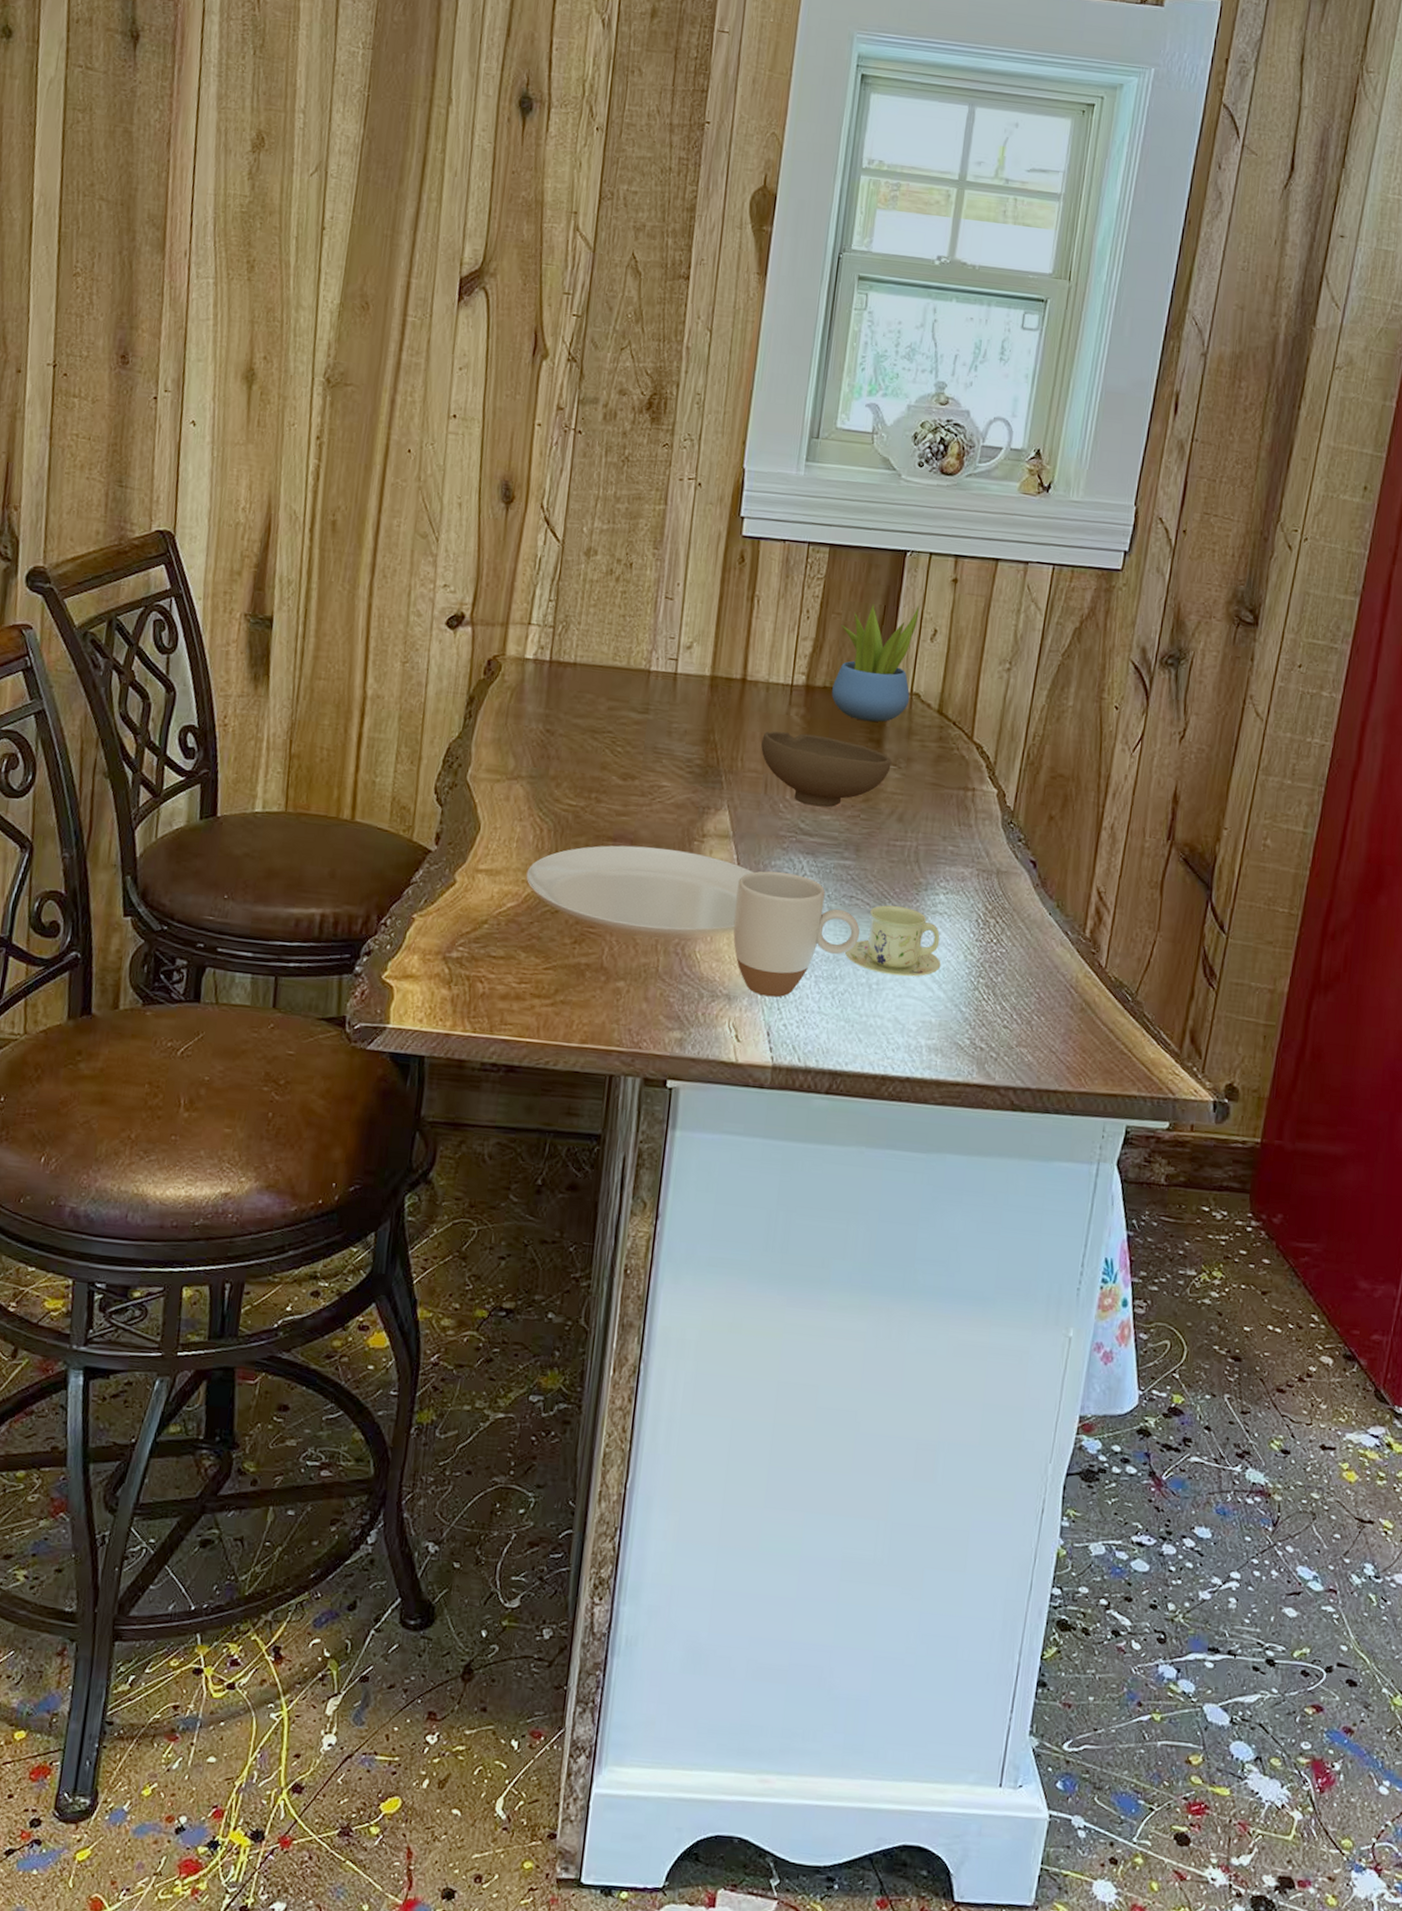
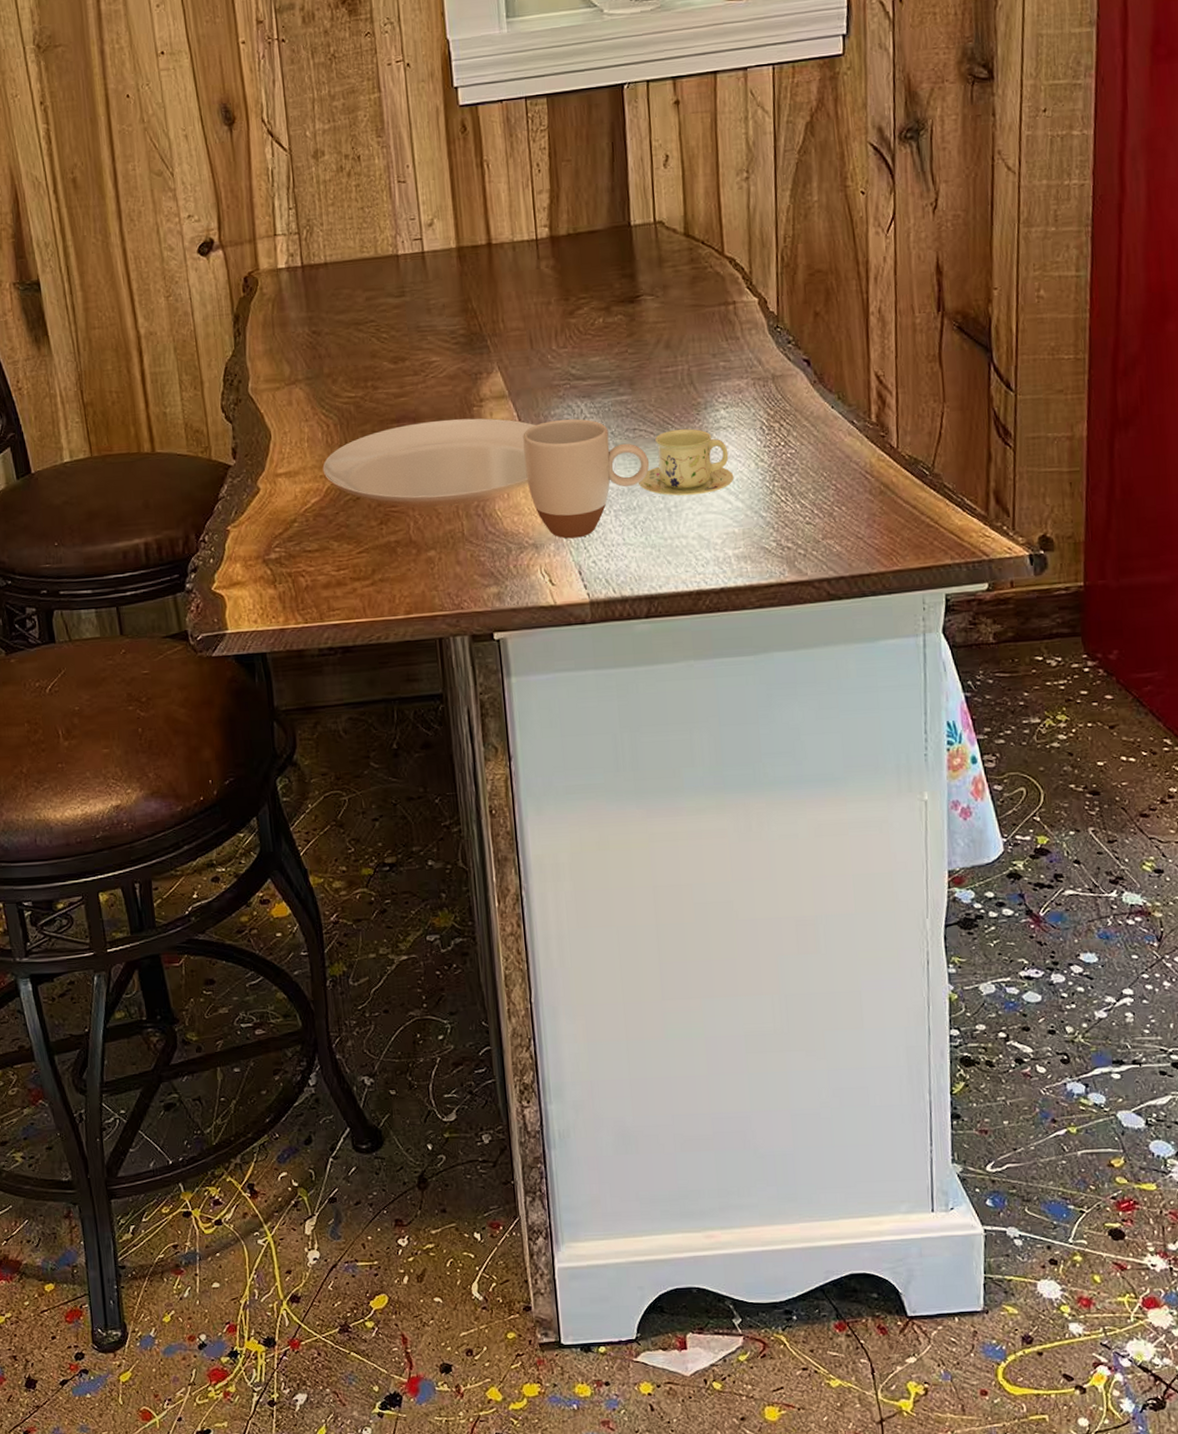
bowl: present [761,731,892,808] -> none [518,282,649,351]
succulent plant: present [832,604,920,722] -> none [573,135,655,259]

